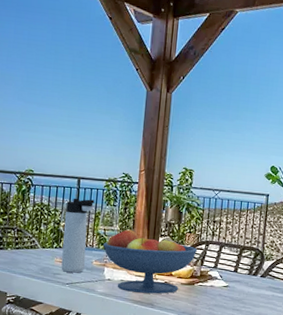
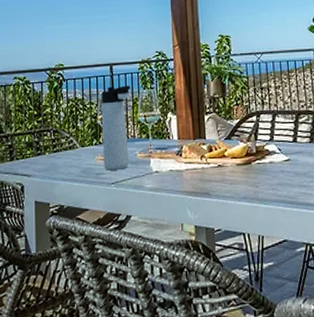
fruit bowl: present [102,228,198,294] -> none [145,112,249,183]

